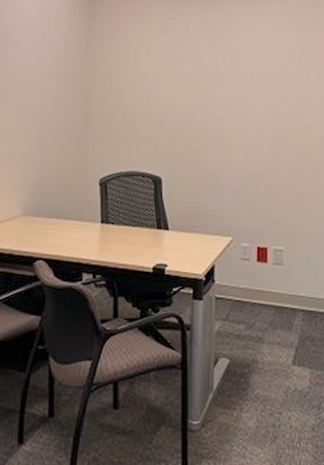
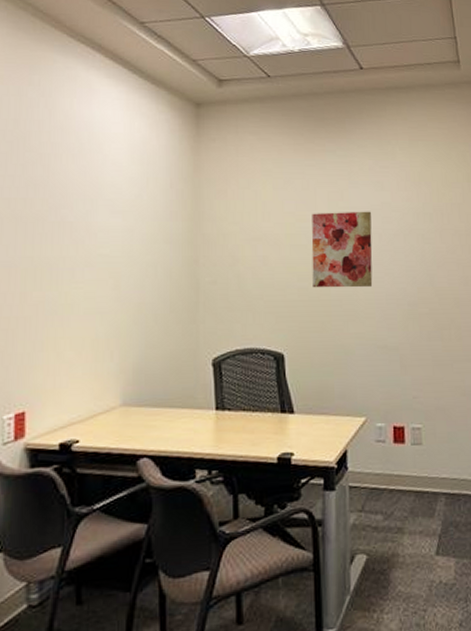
wall art: none [189,53,244,122] -> present [311,211,373,288]

